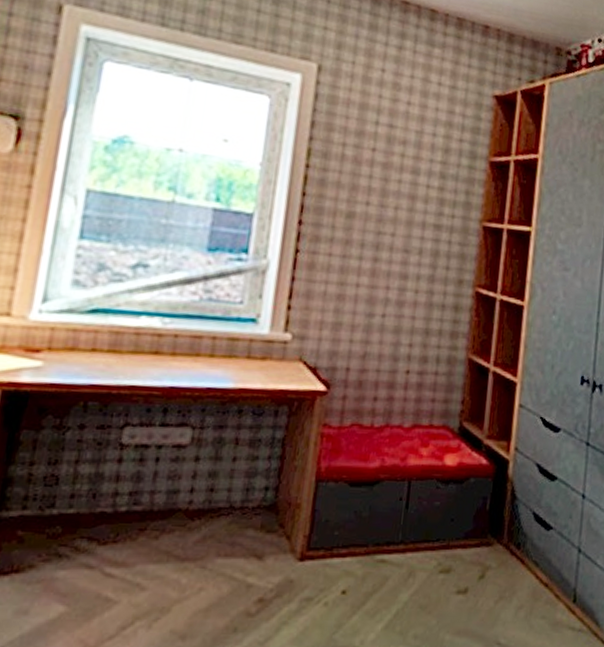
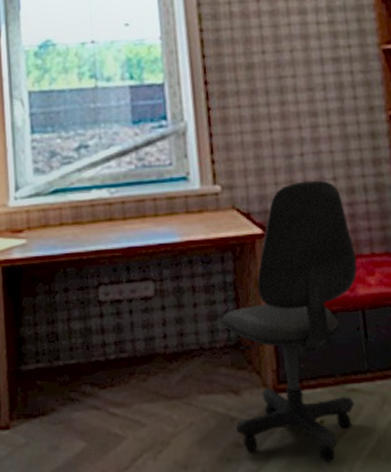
office chair: none [251,342,415,634] -> present [220,180,358,462]

